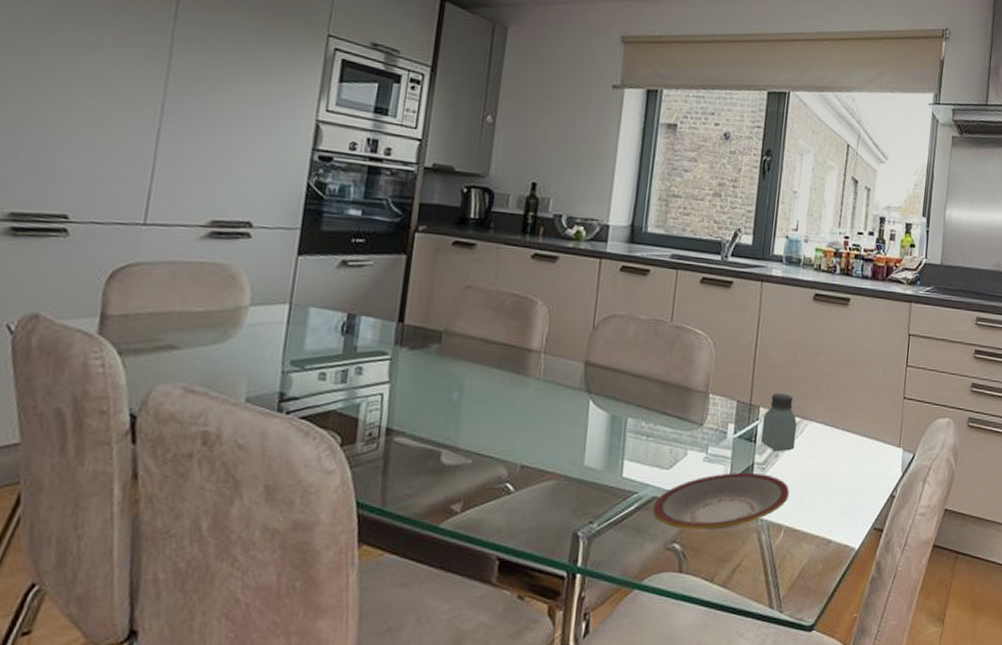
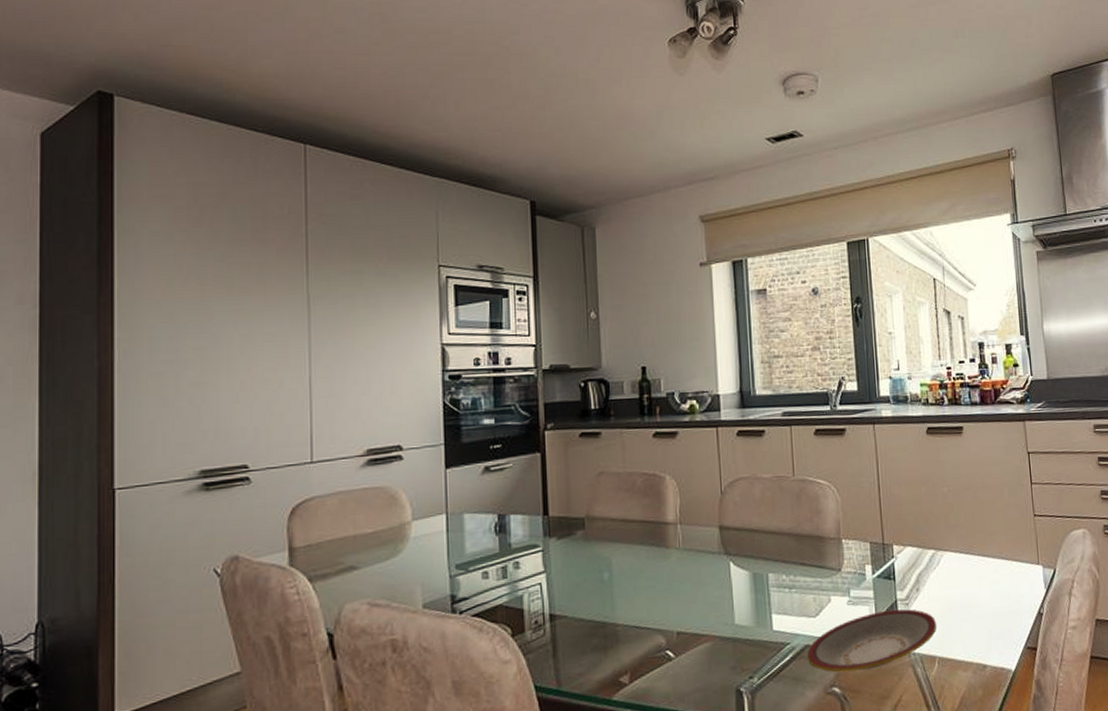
spoon: present [394,436,472,467] -> none [558,620,632,642]
saltshaker: present [760,393,797,451] -> none [897,528,934,585]

